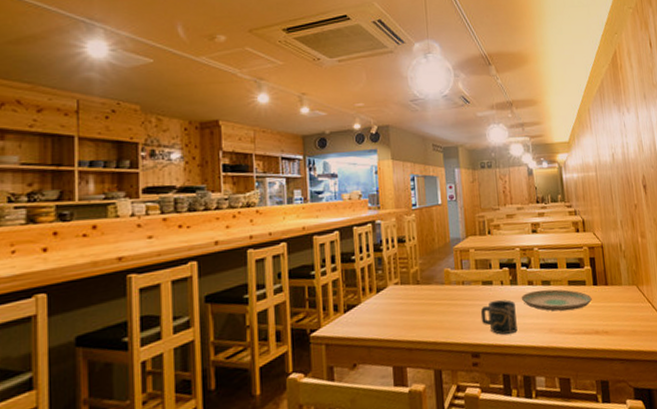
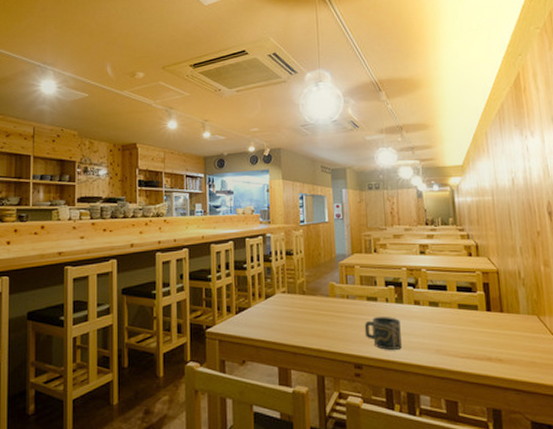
plate: present [521,289,592,311] -> none [406,310,485,334]

